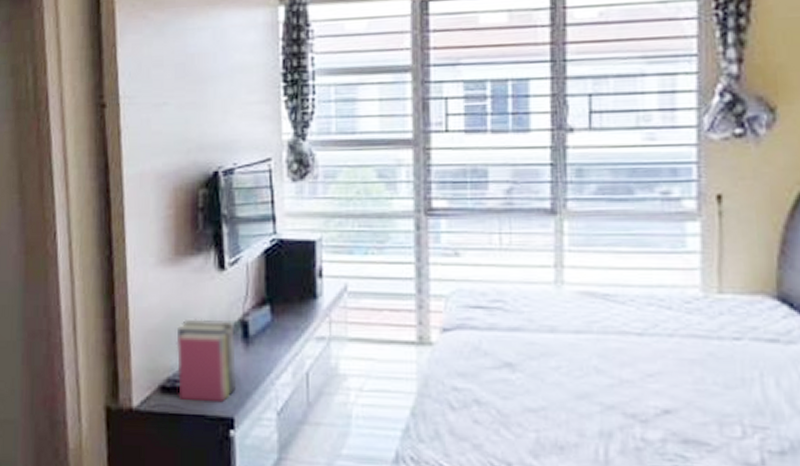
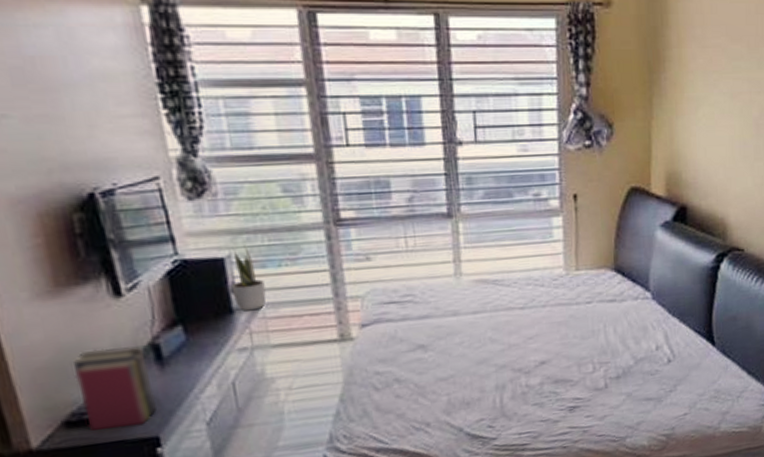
potted plant: none [318,229,350,298] -> present [231,245,266,311]

